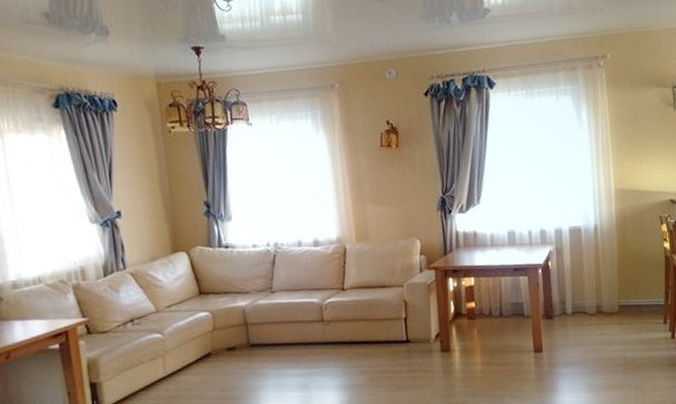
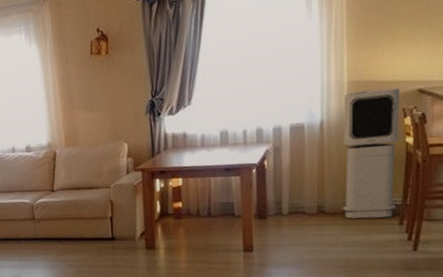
air purifier: none [612,197,660,318] -> present [342,88,400,219]

